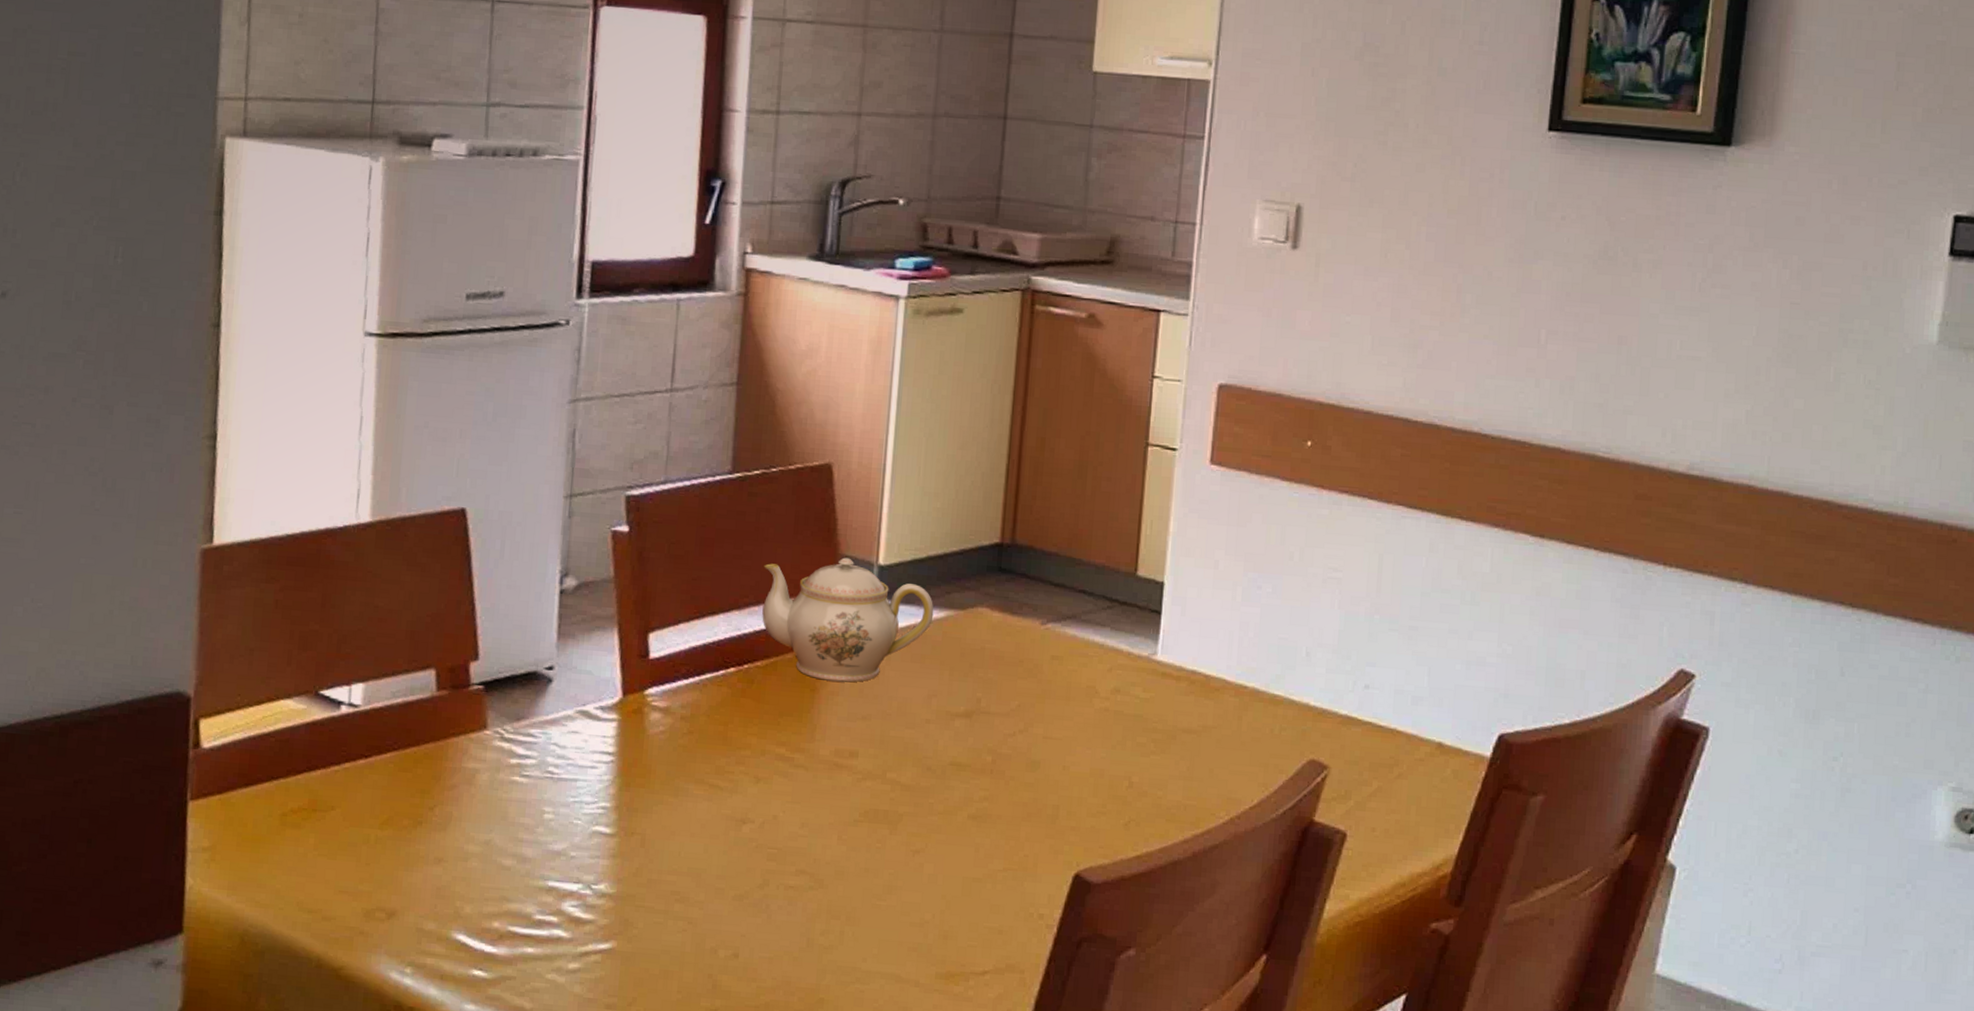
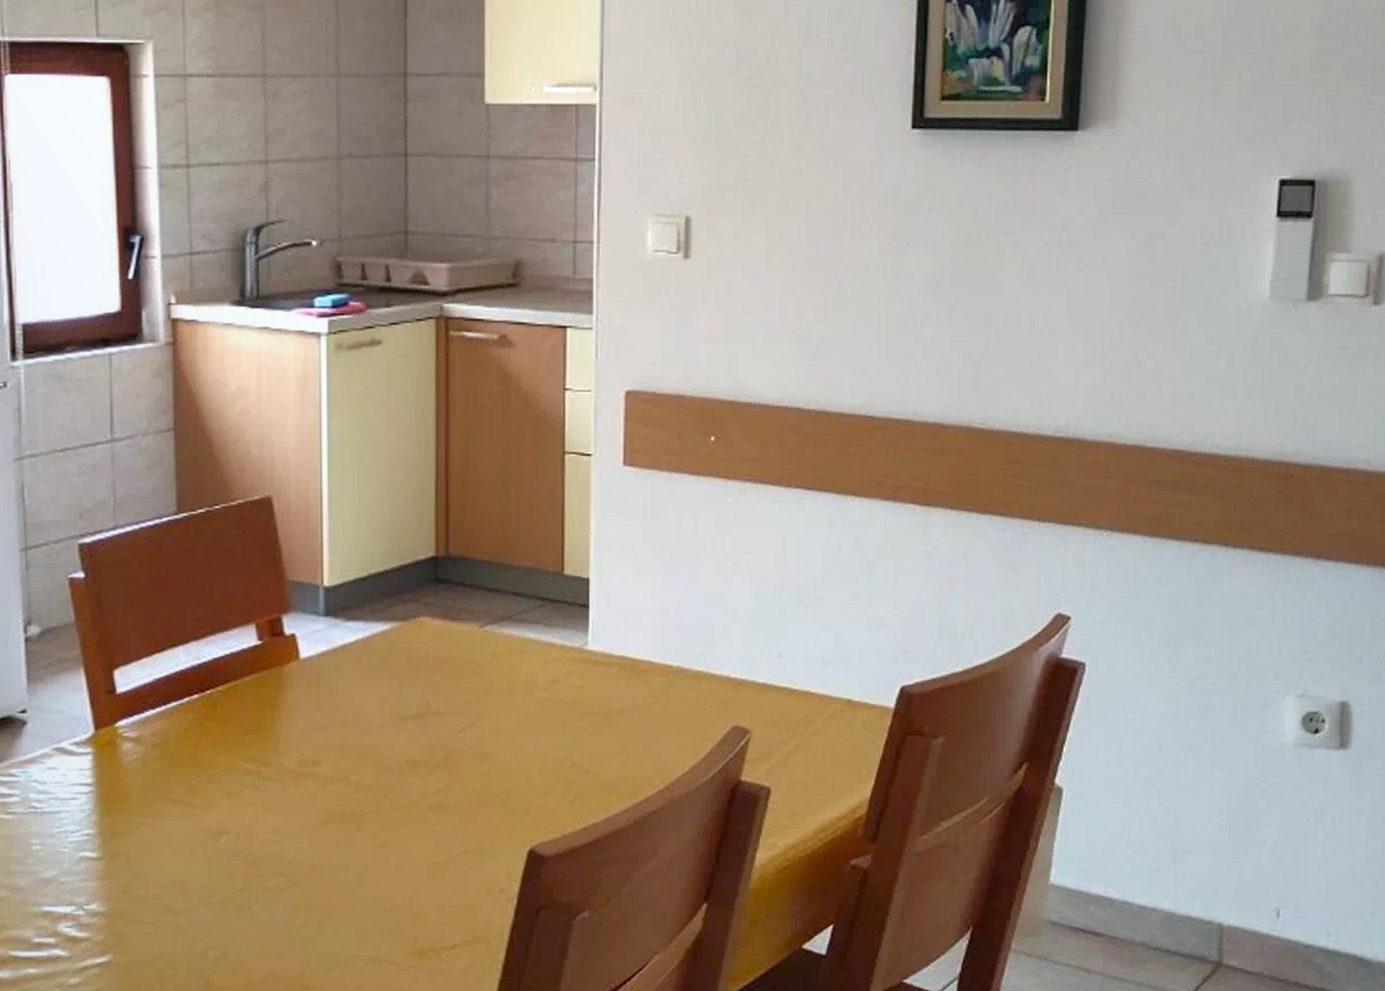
teapot: present [762,557,934,683] -> none [216,583,379,698]

